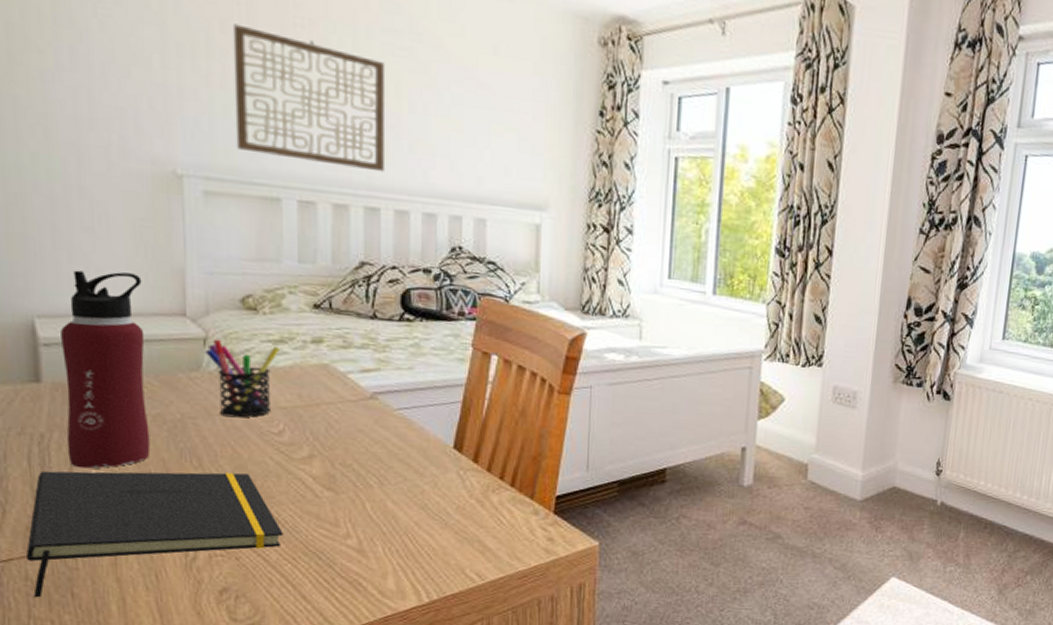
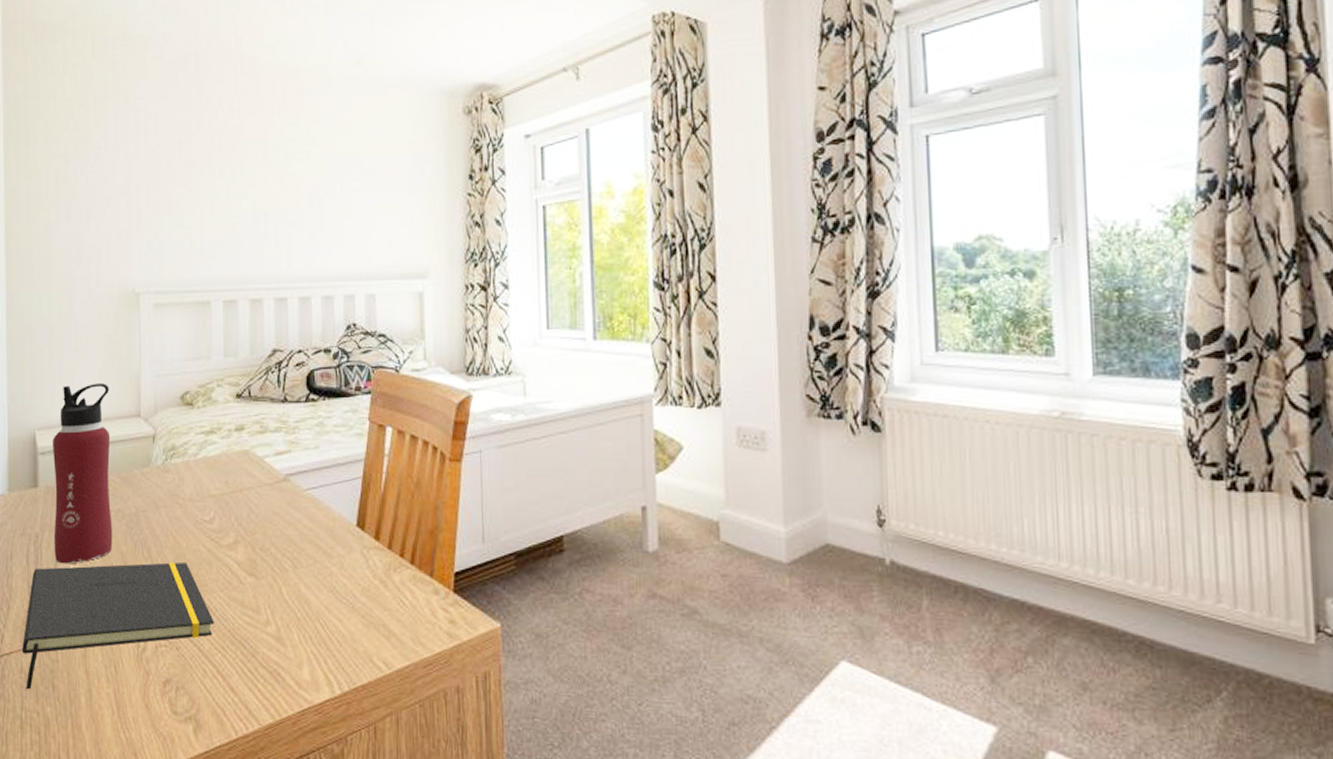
pen holder: present [206,339,281,418] -> none [154,435,211,508]
wall art: present [232,23,386,173] -> none [175,159,290,265]

